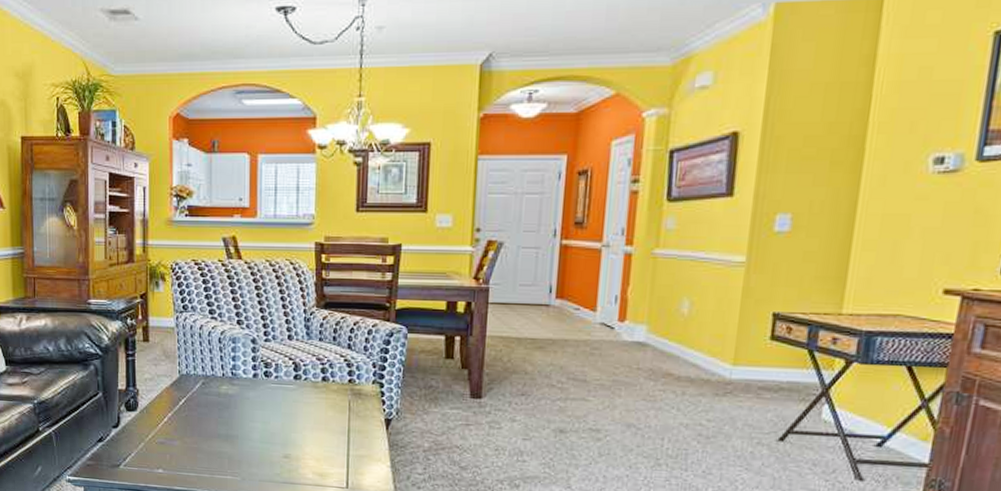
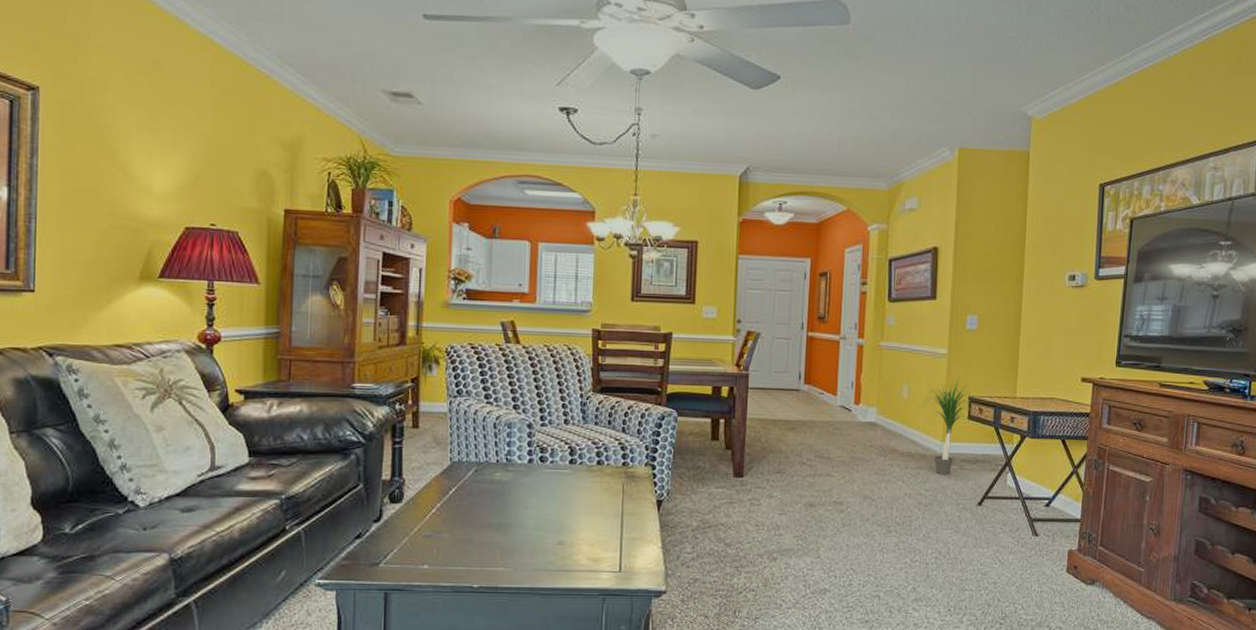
potted plant: none [701,291,781,405] -> present [918,379,974,475]

